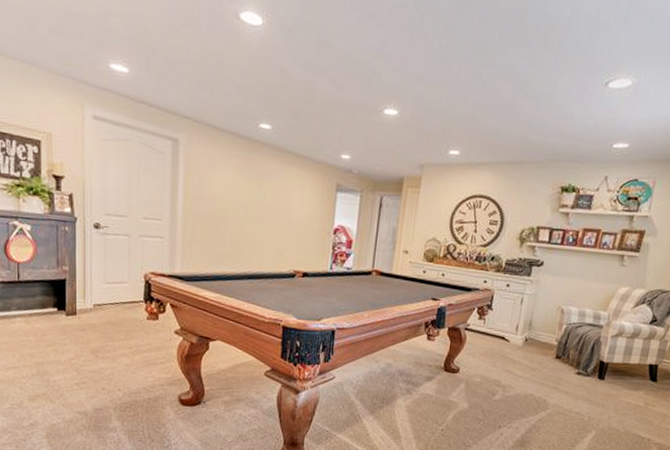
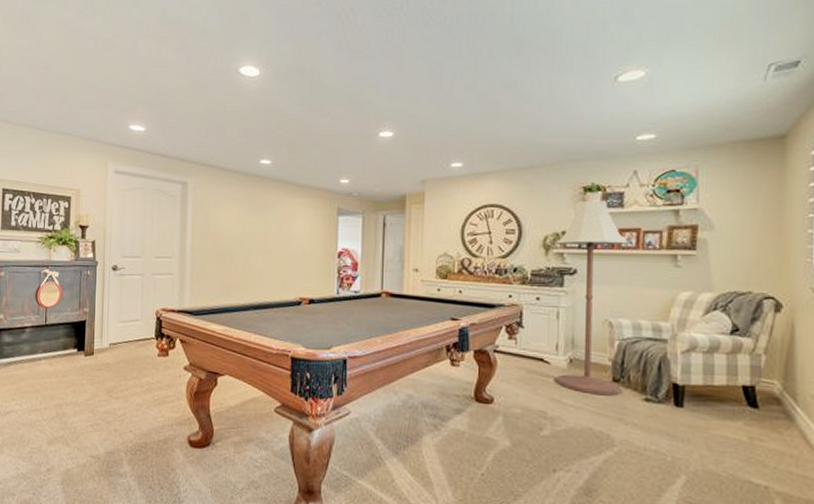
floor lamp: none [512,199,589,370] -> present [556,200,628,396]

